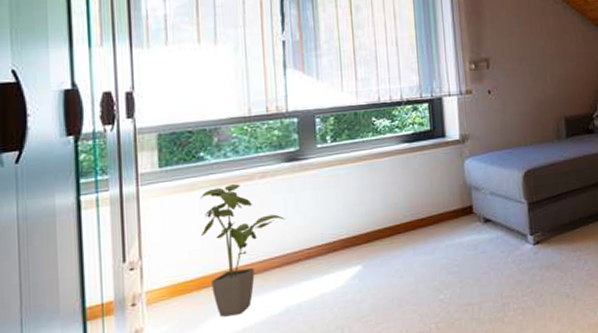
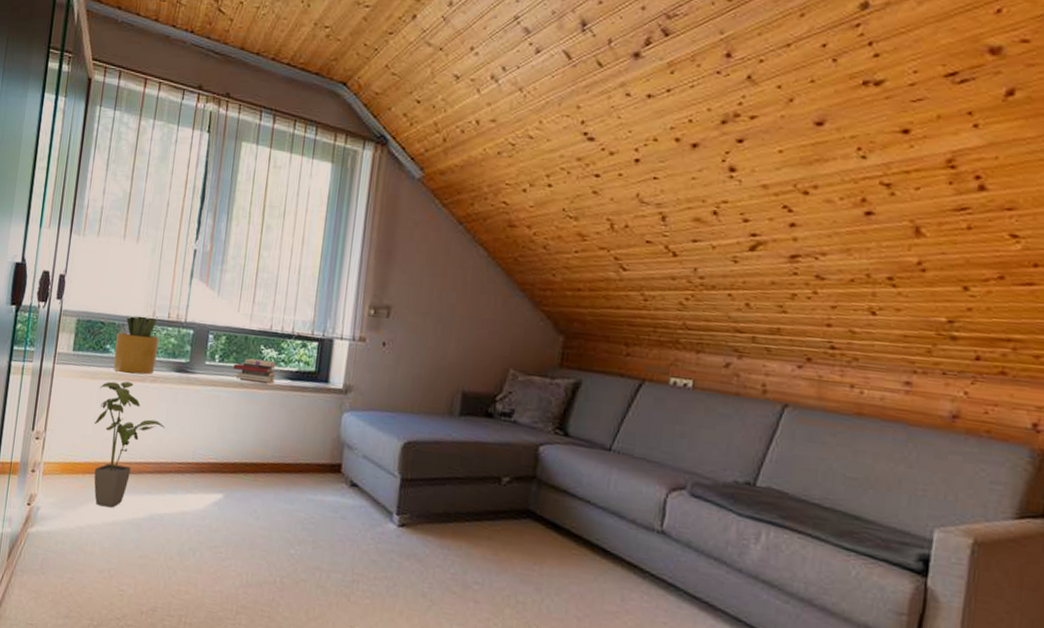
planter: none [210,113,262,178] -> present [113,316,159,375]
books: none [348,129,393,155] -> present [234,358,276,385]

